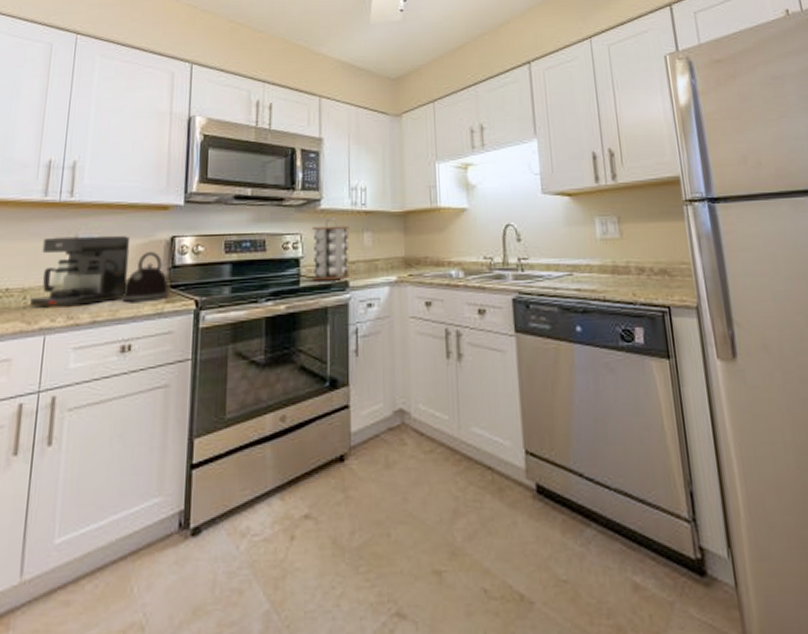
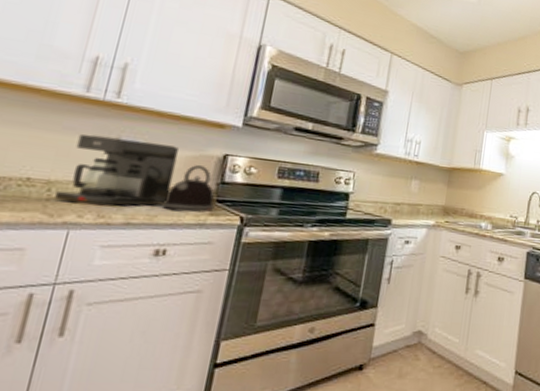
spice rack: present [312,217,349,281] -> none [358,161,400,218]

